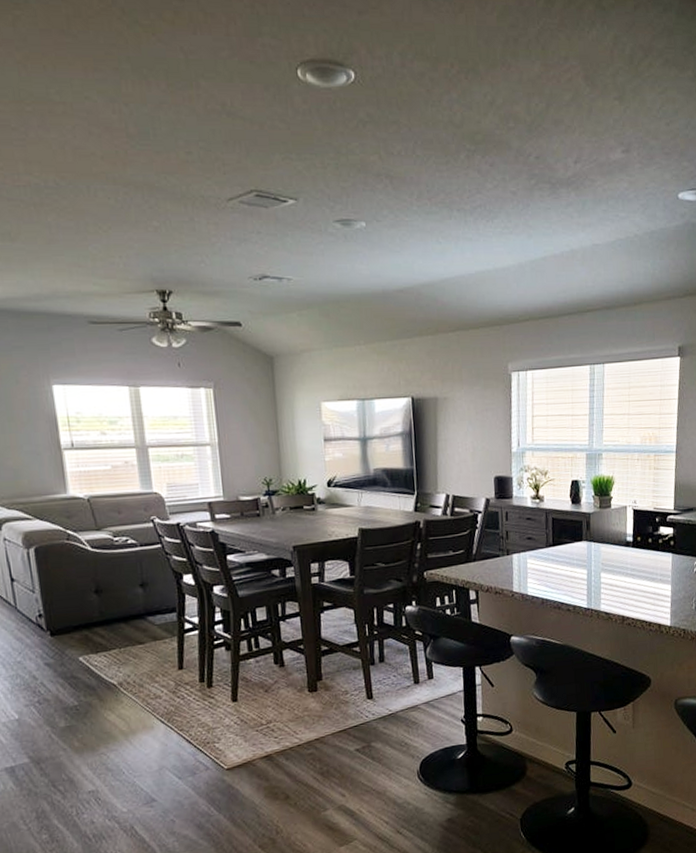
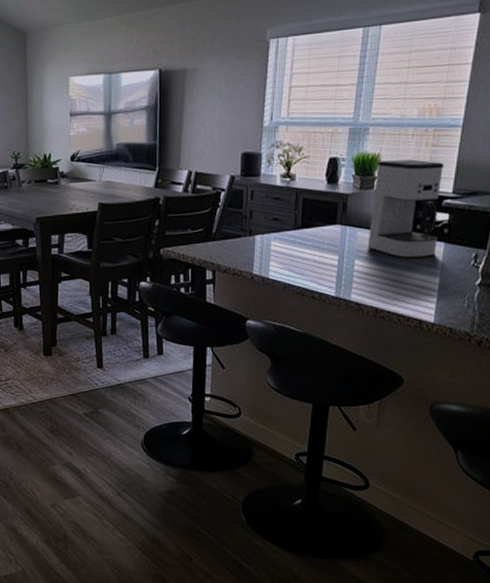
coffee maker: none [610,481,666,569] -> present [367,159,445,258]

